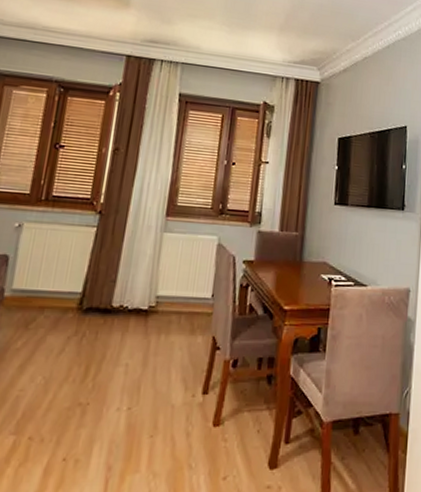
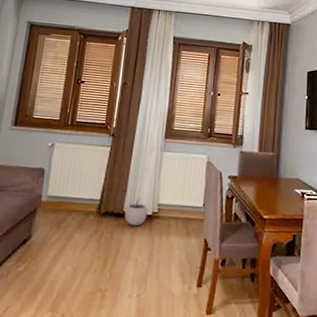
plant pot: none [113,289,143,324] -> present [124,198,148,227]

